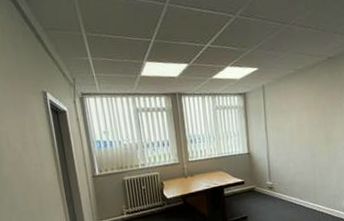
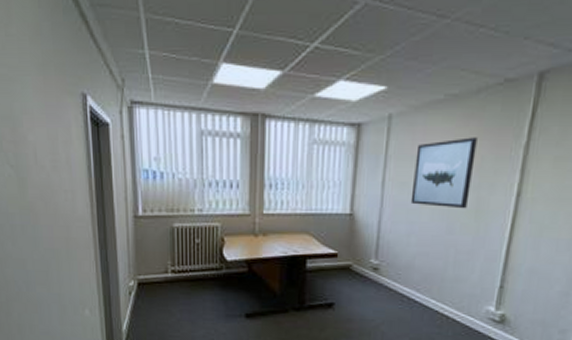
wall art: none [283,94,321,142] -> present [410,137,478,209]

